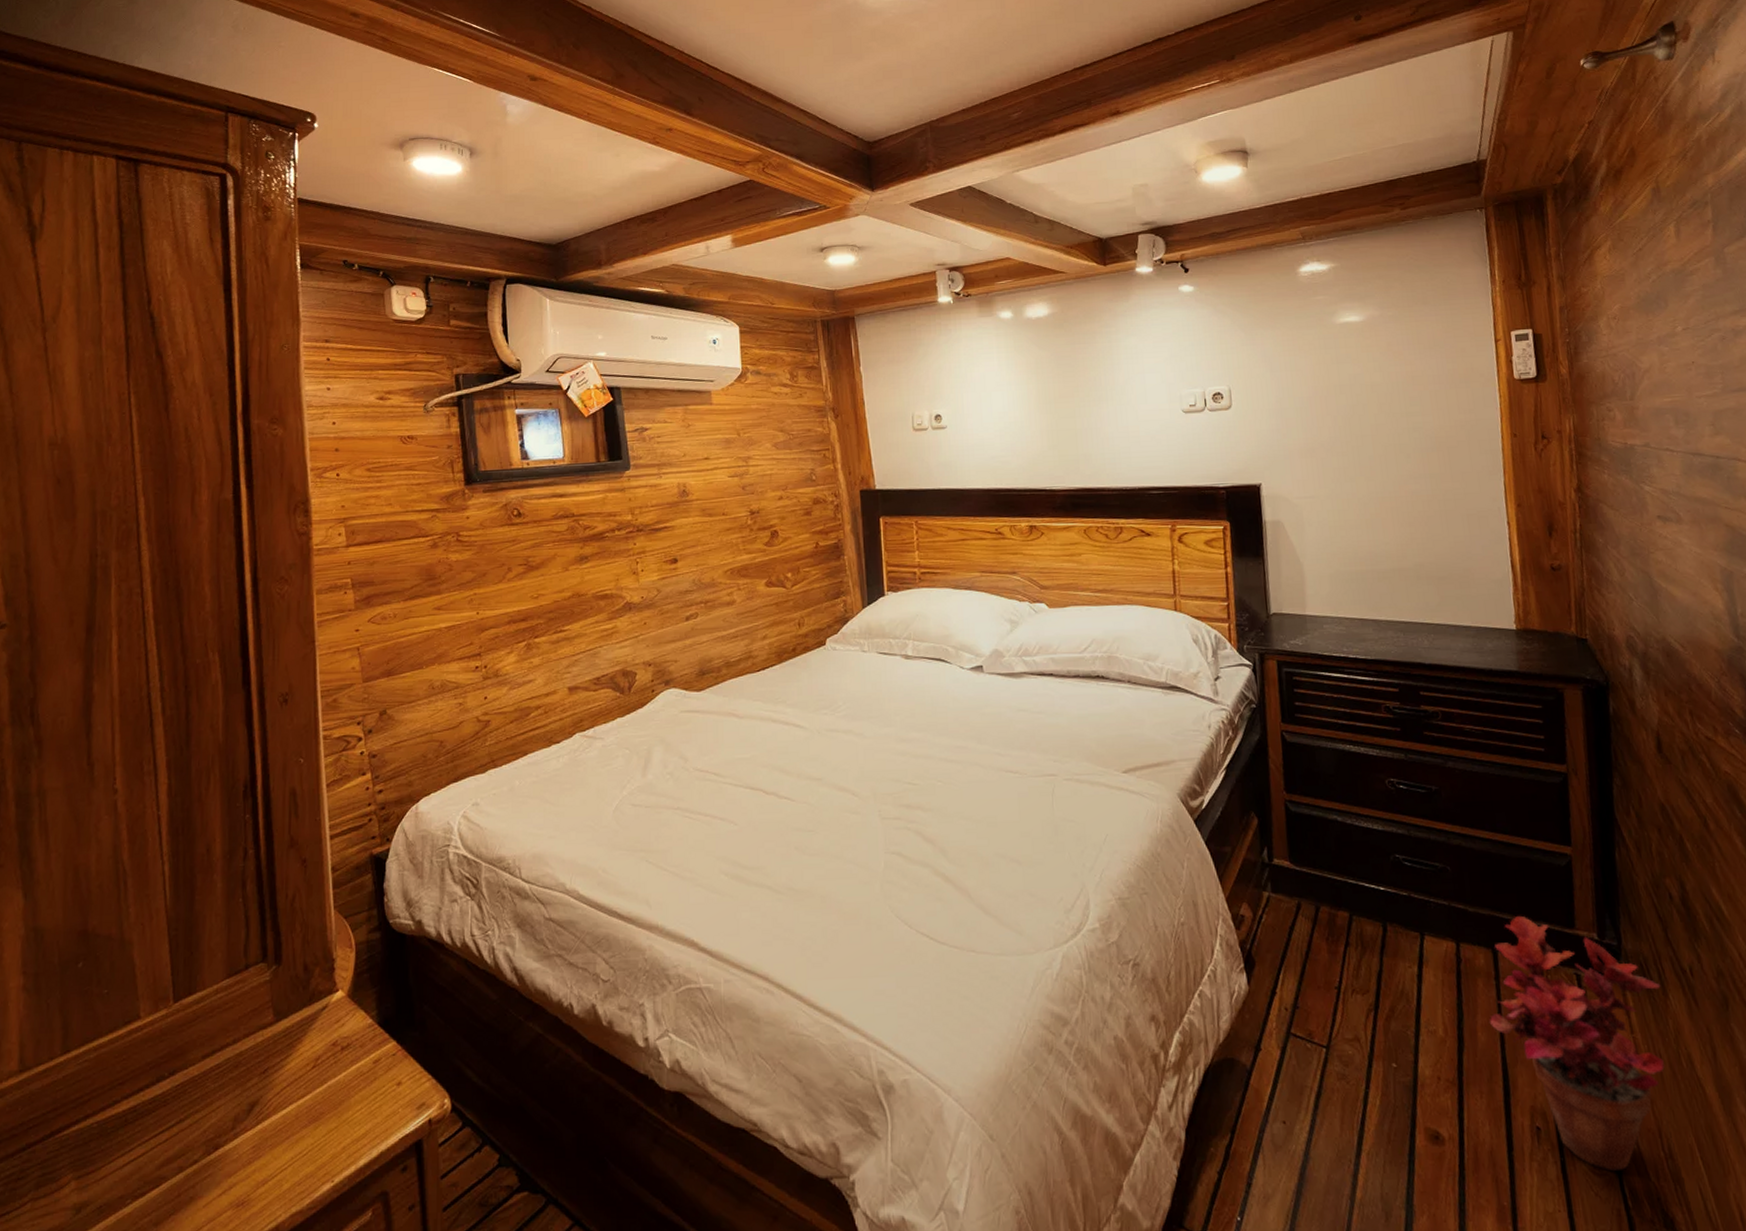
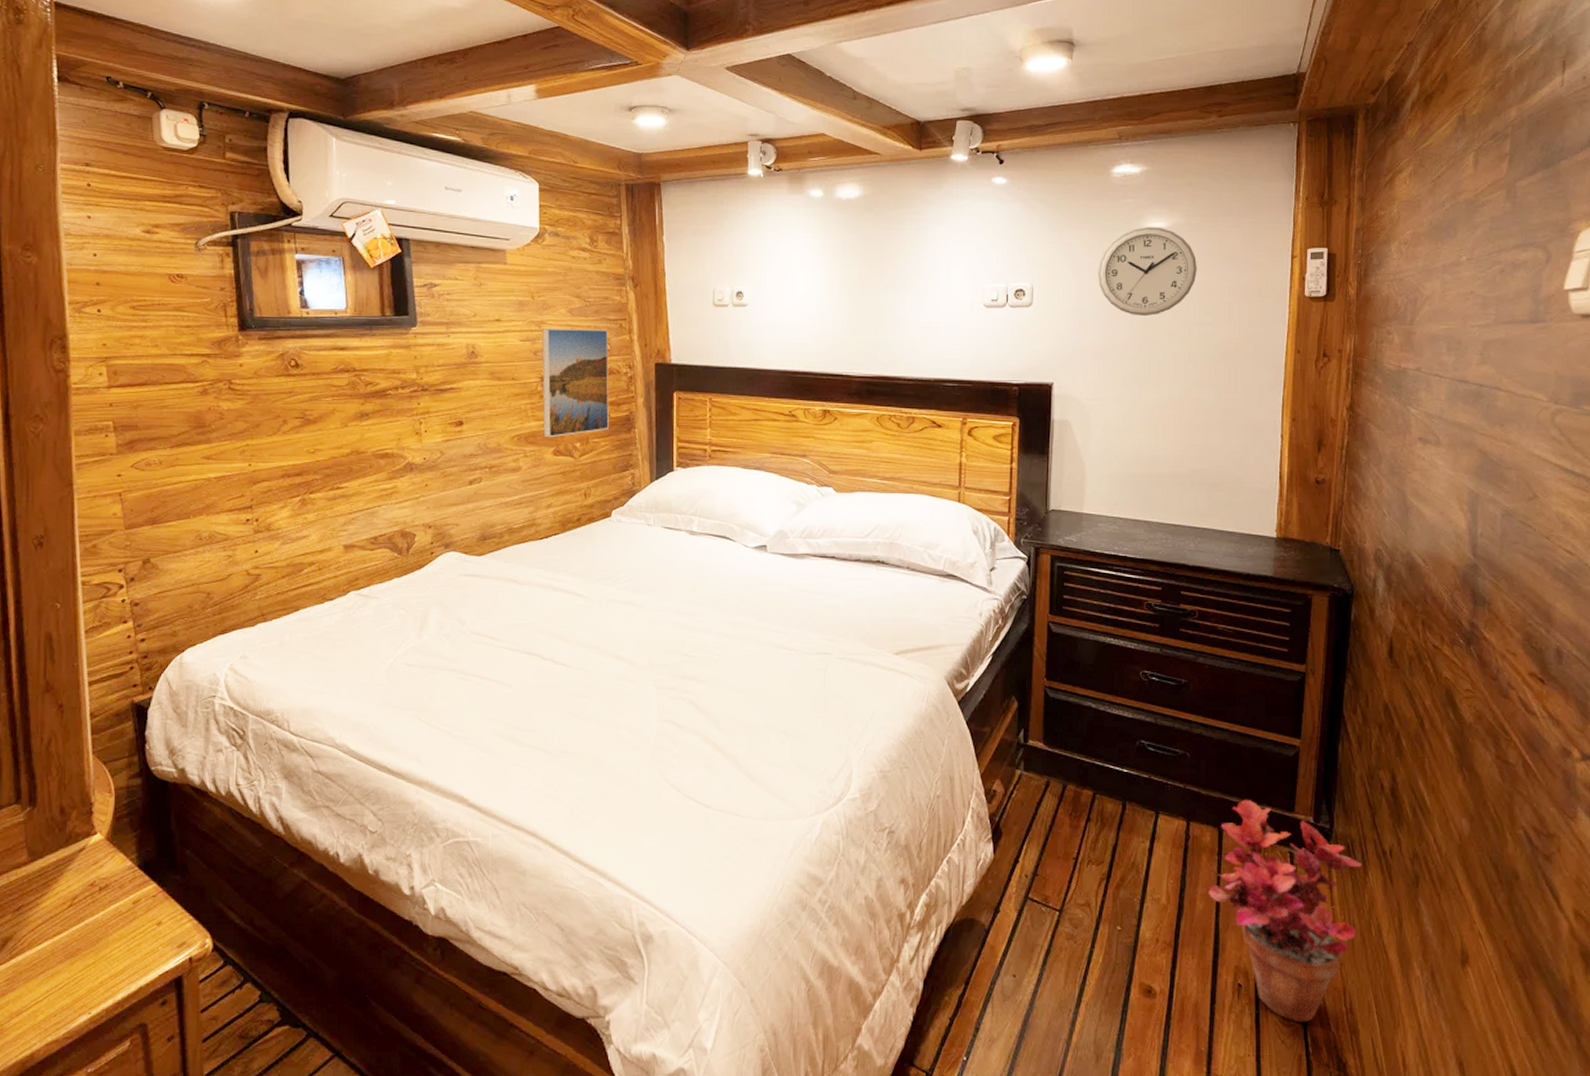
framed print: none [749,461,818,570] -> present [542,329,609,438]
wall clock: none [1295,322,1398,411] -> present [1098,227,1197,317]

